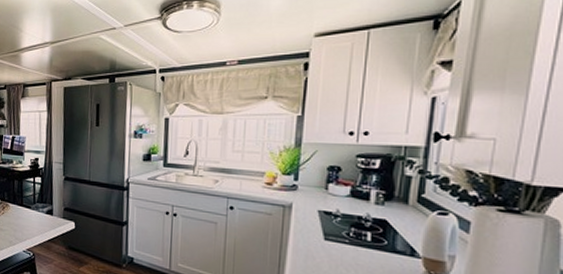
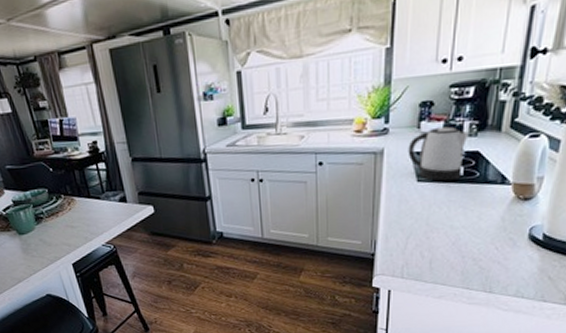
kettle: none [315,191,376,245] -> present [408,126,469,181]

